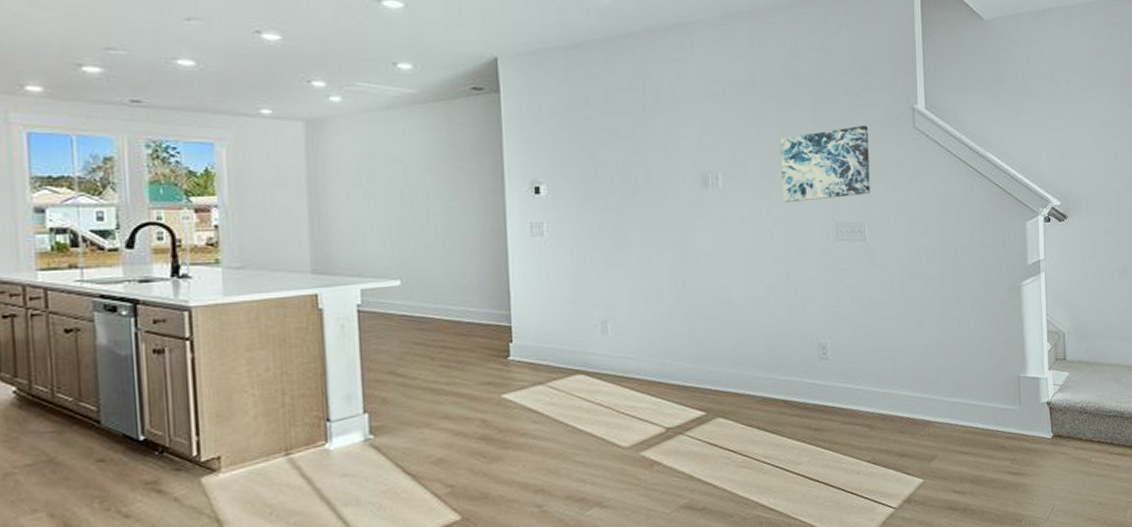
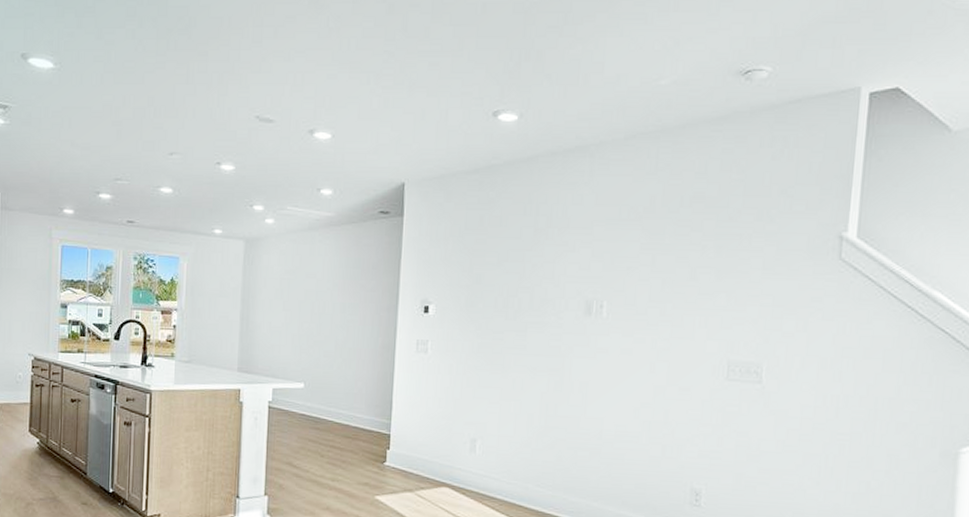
wall art: present [780,125,870,203] -> none [670,254,781,336]

